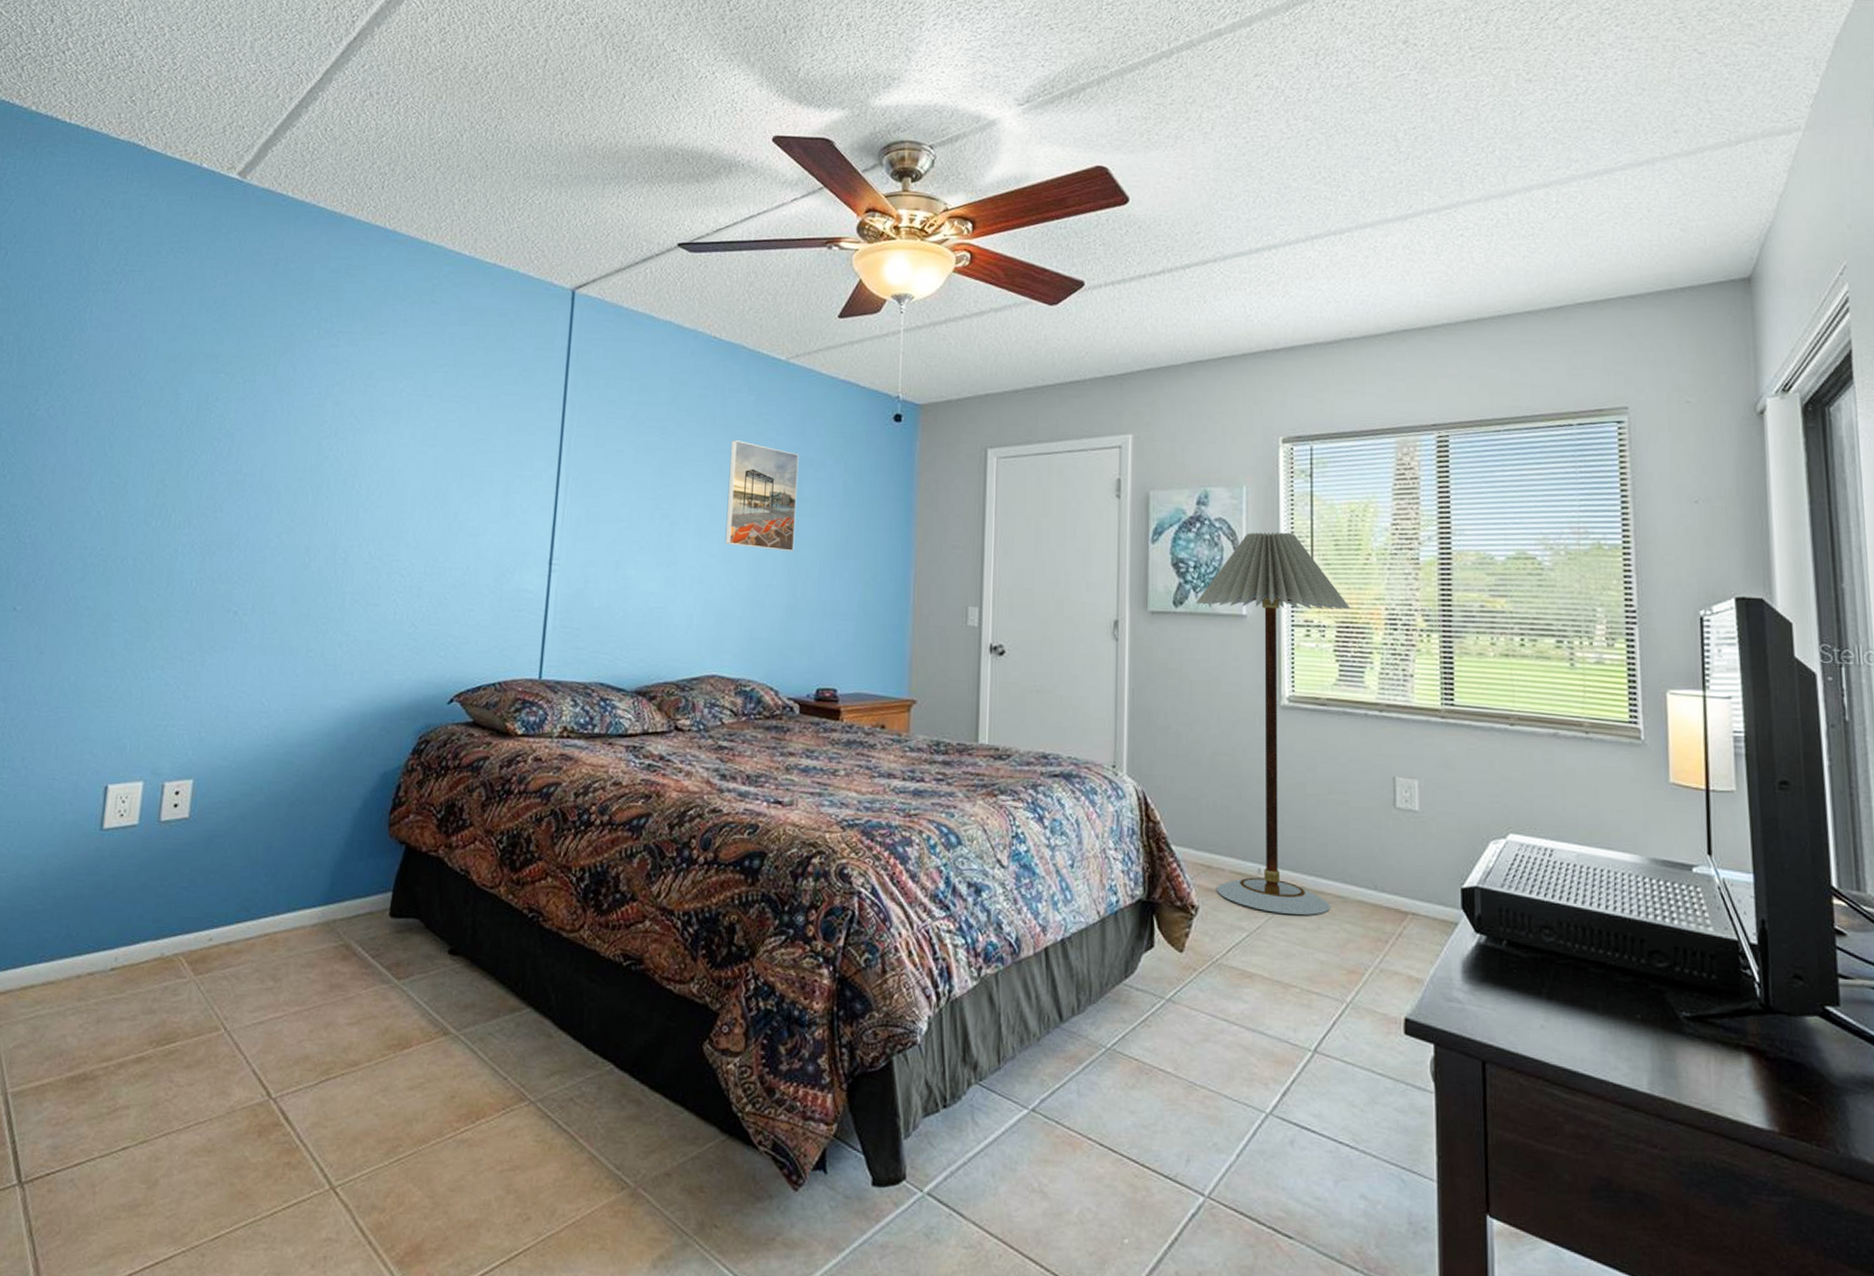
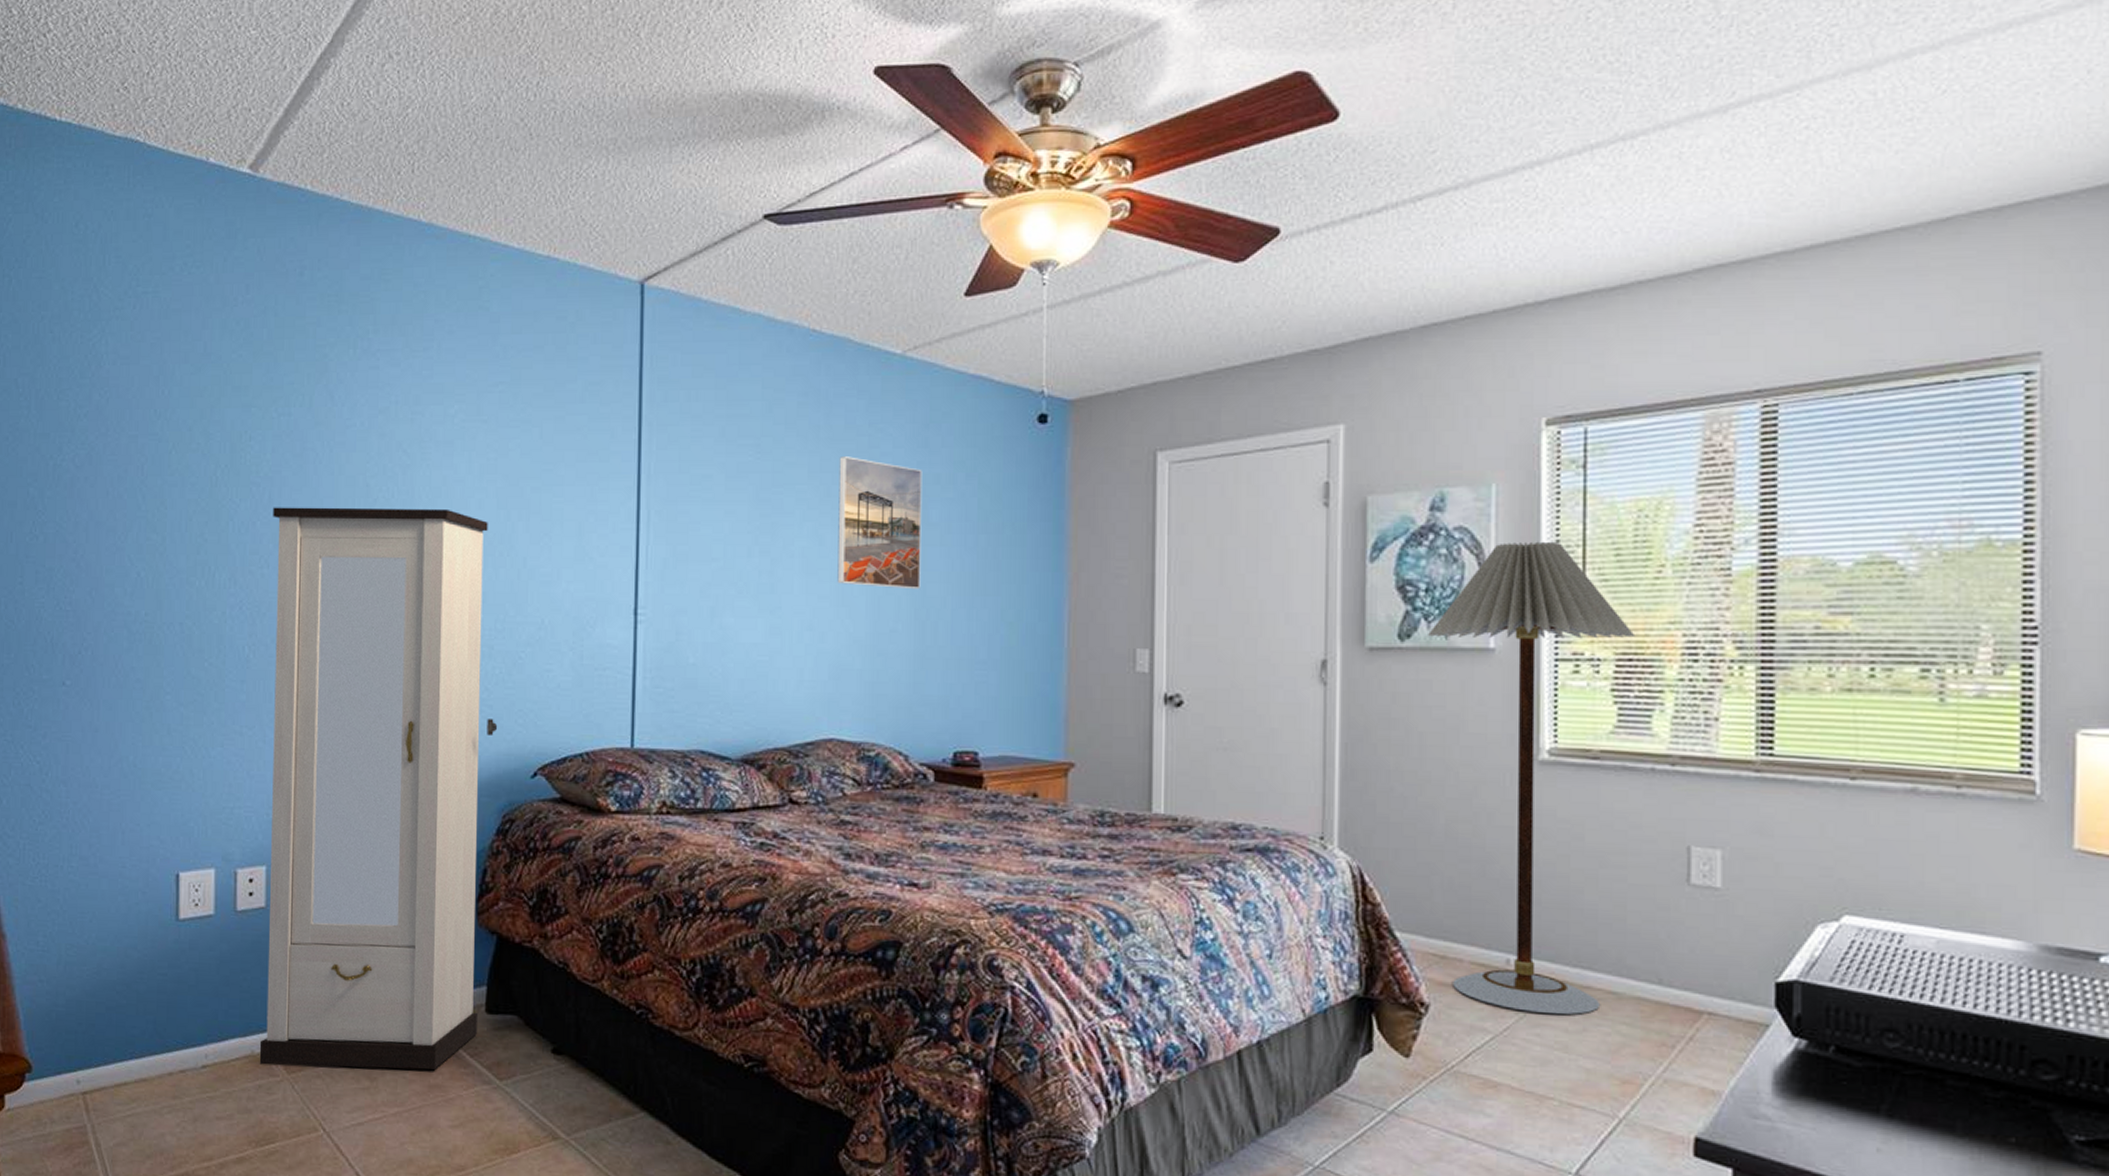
cabinet: none [168,460,426,971] -> present [259,507,498,1070]

